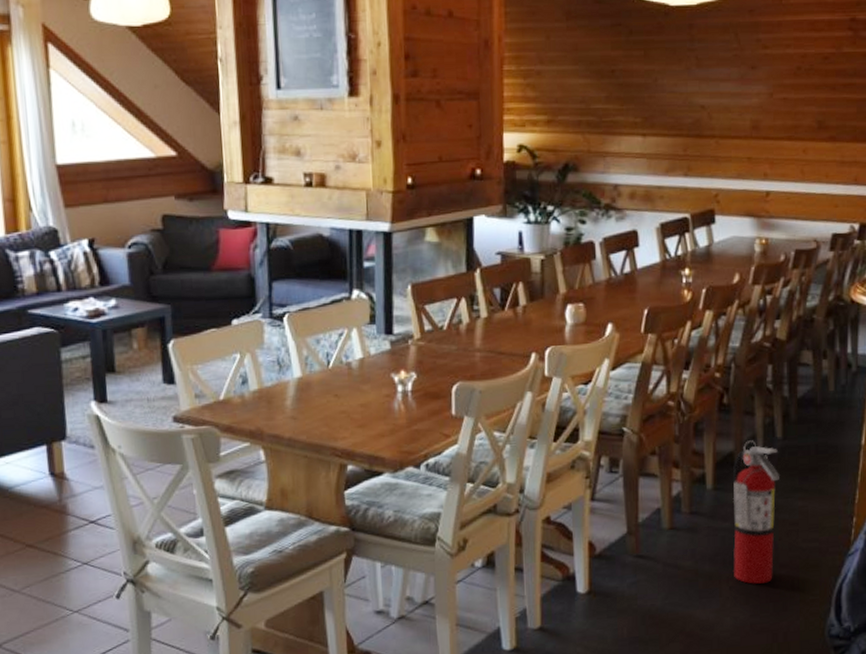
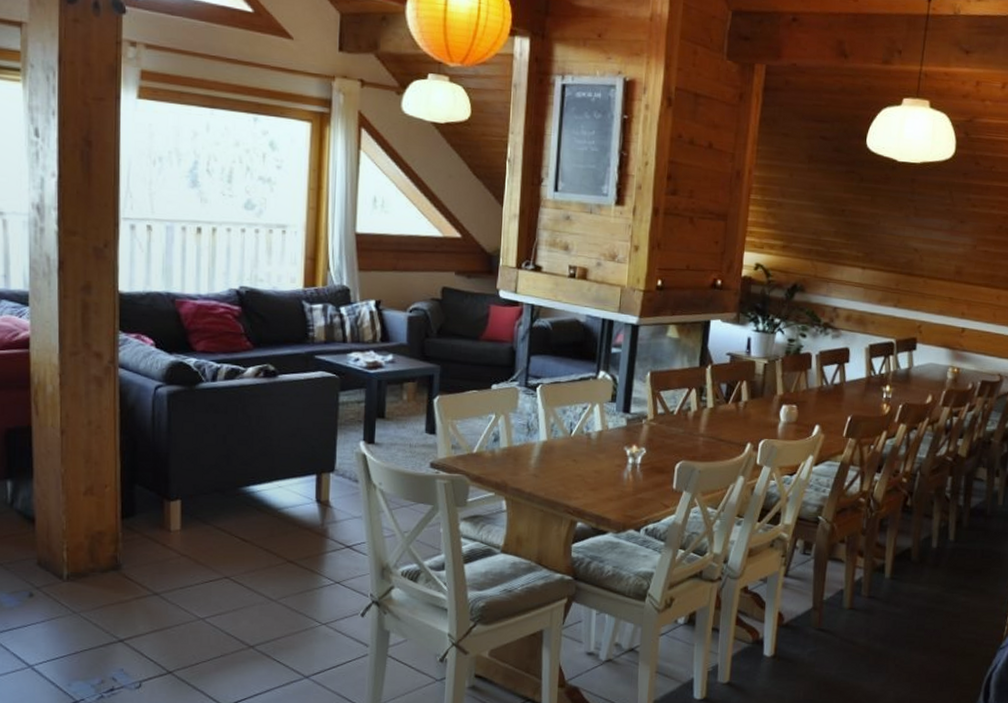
fire extinguisher: present [732,440,779,584] -> none [900,540,949,665]

